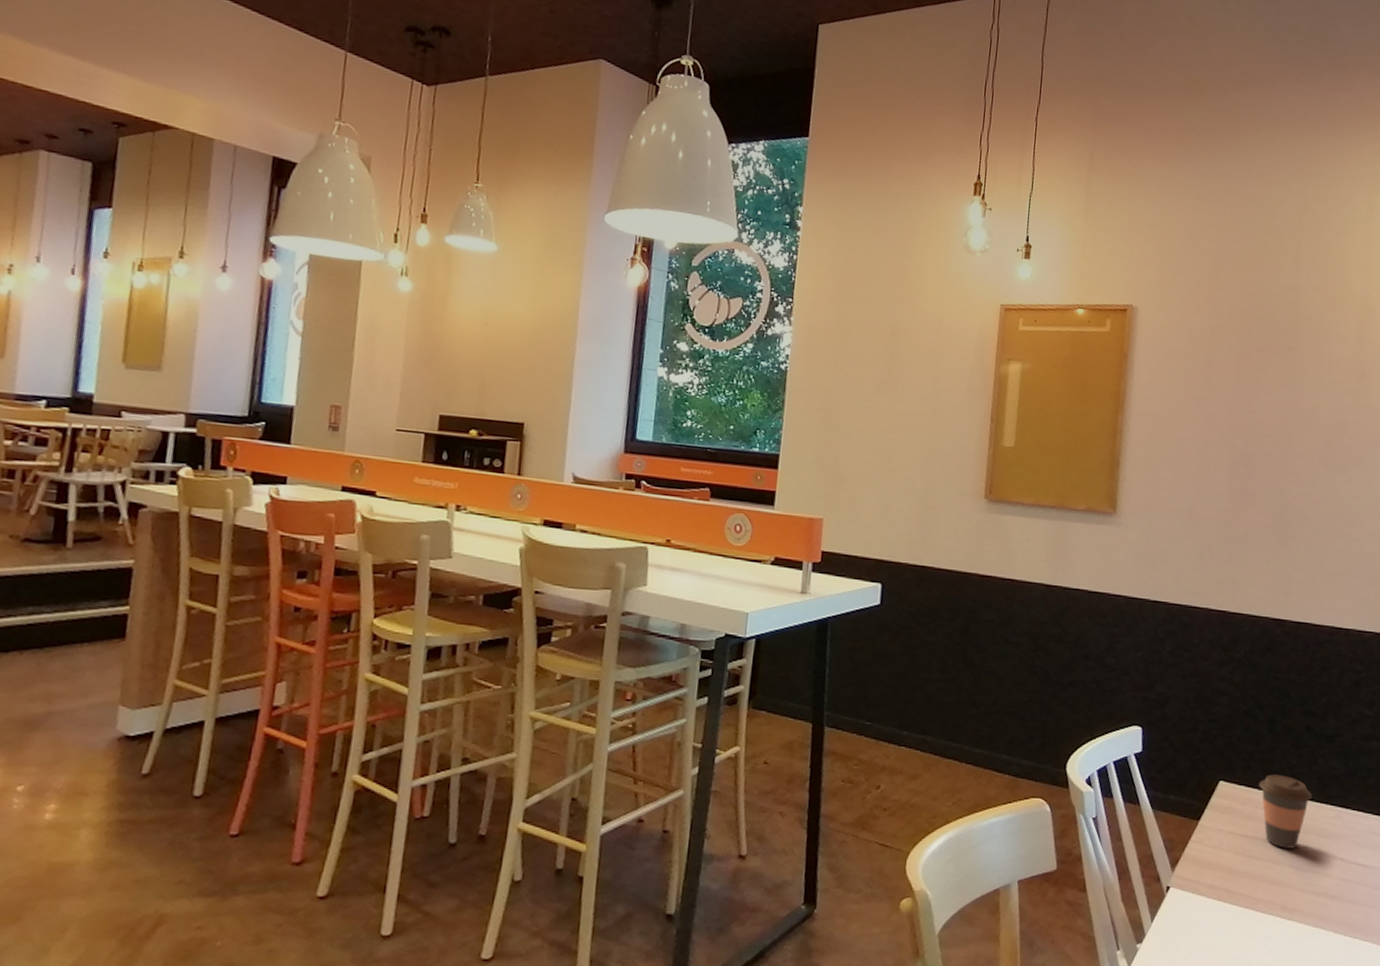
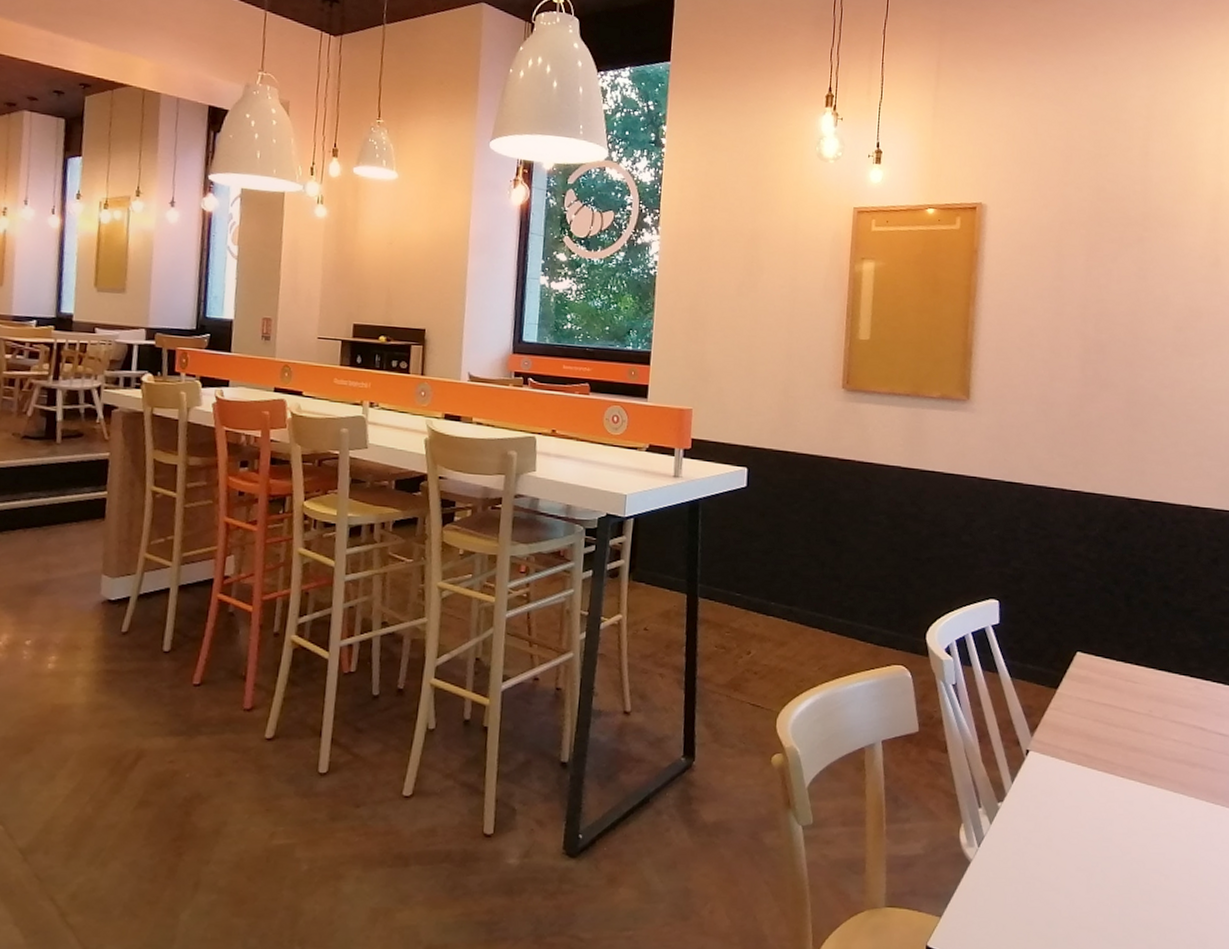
coffee cup: present [1259,774,1312,849] -> none [1116,646,1171,718]

